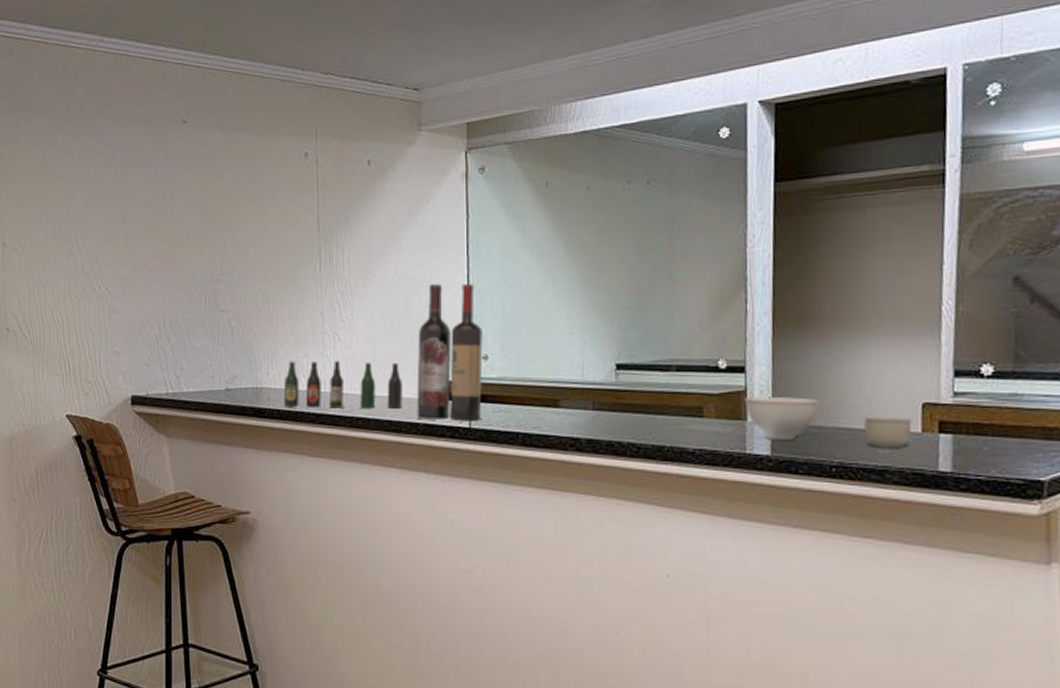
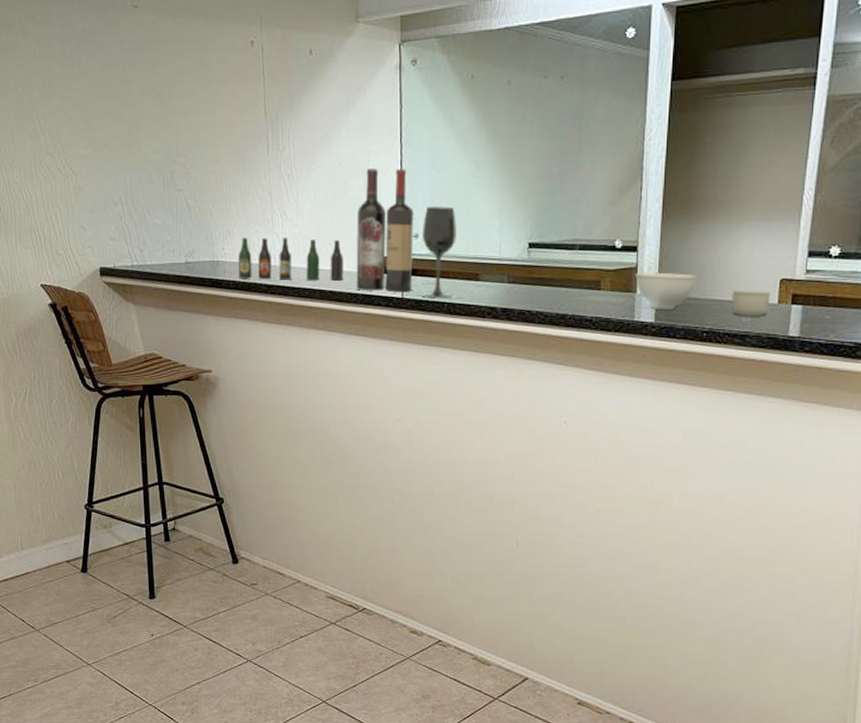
wine glass: none [492,324,532,429] -> present [422,206,456,299]

